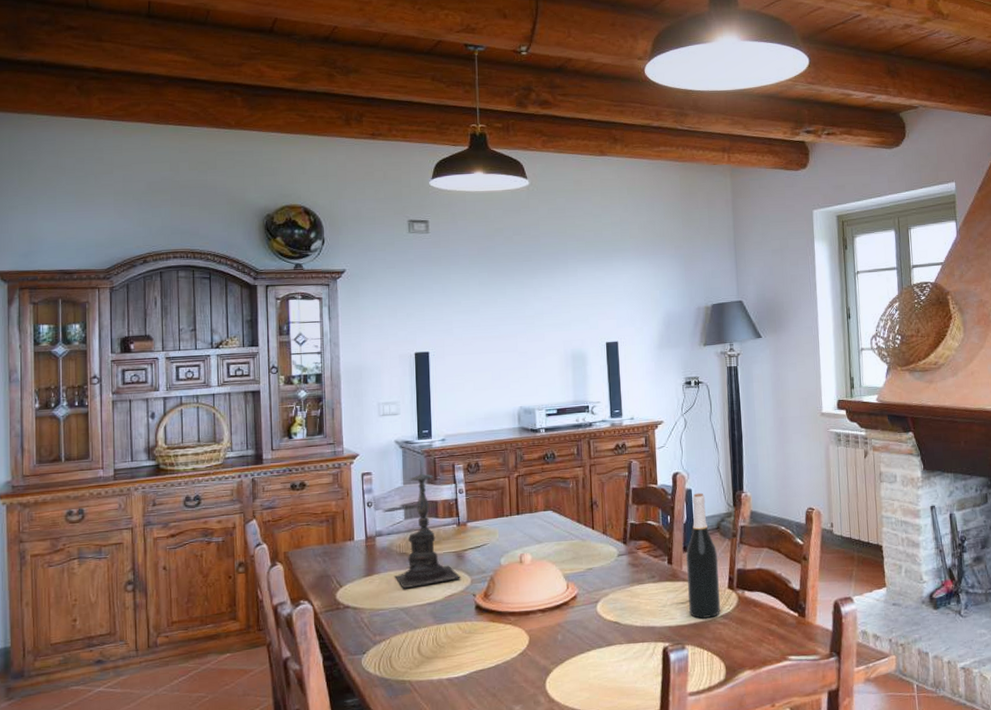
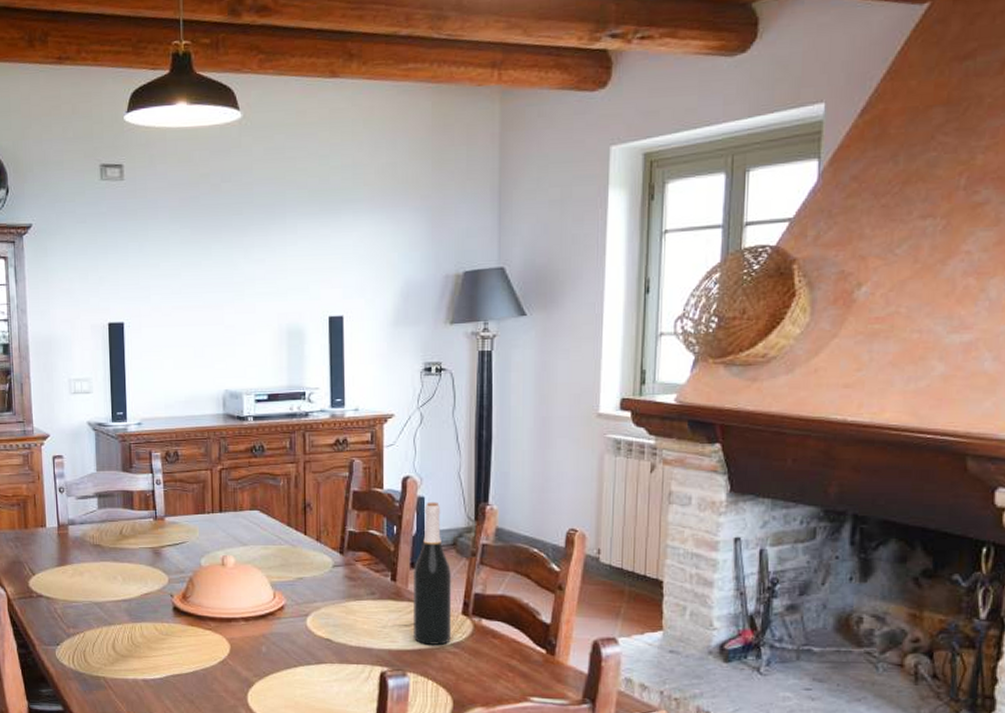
candle holder: present [393,460,462,589] -> none [87,444,159,583]

